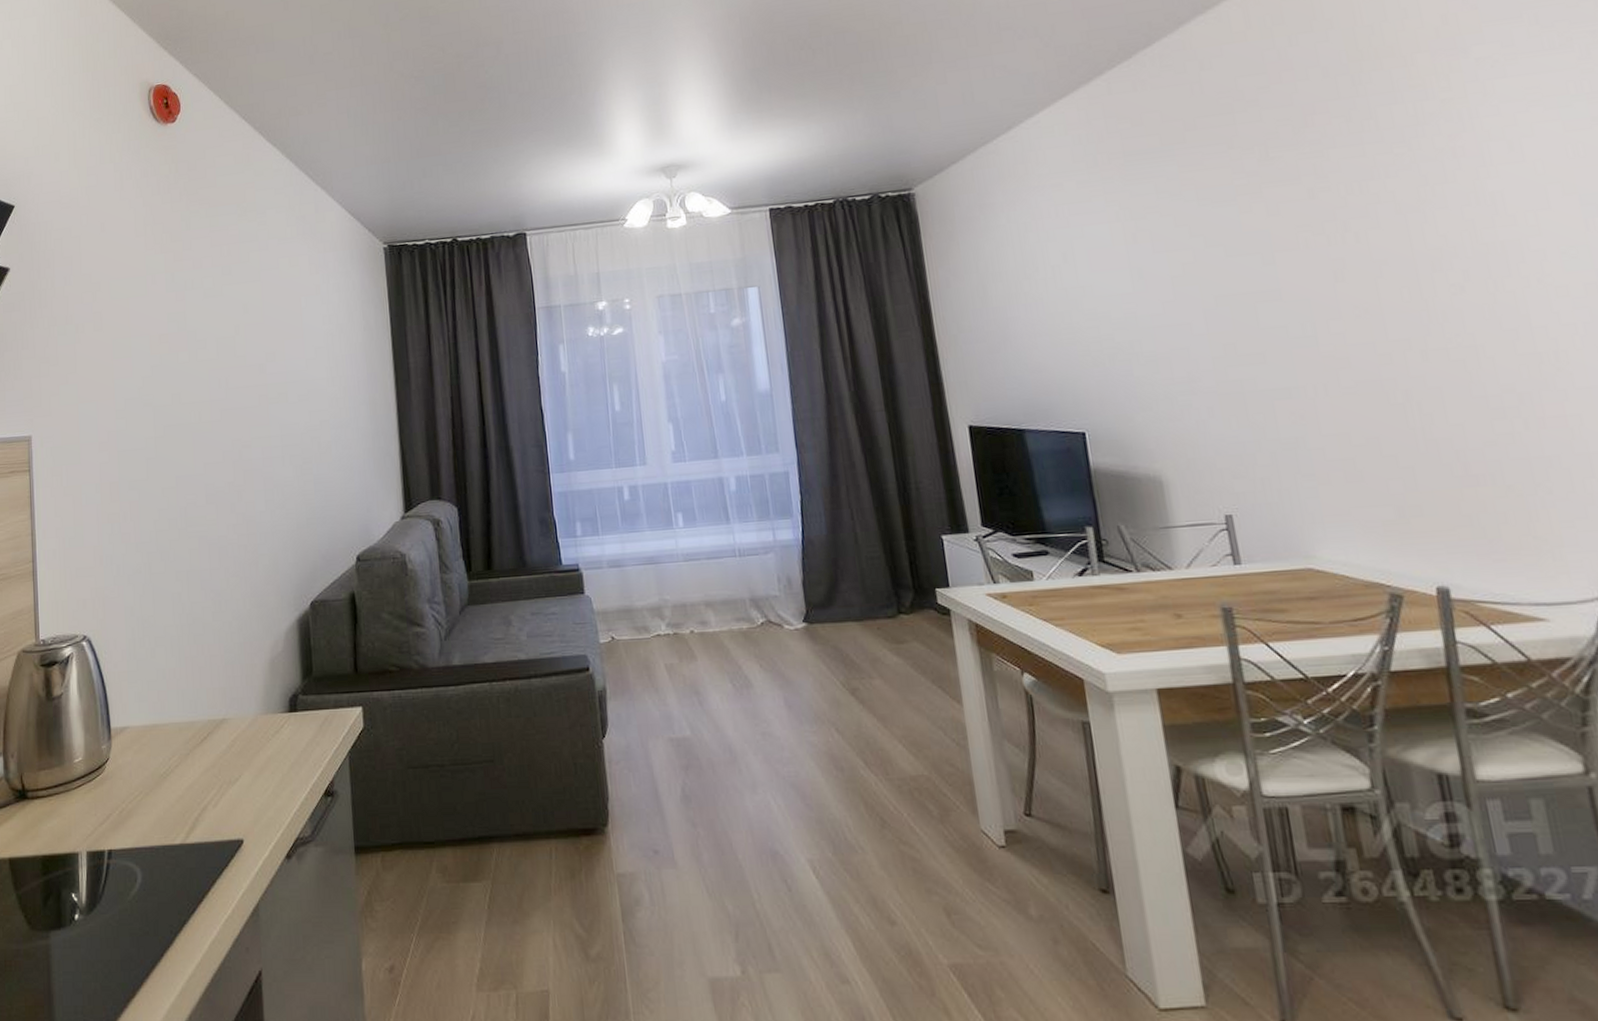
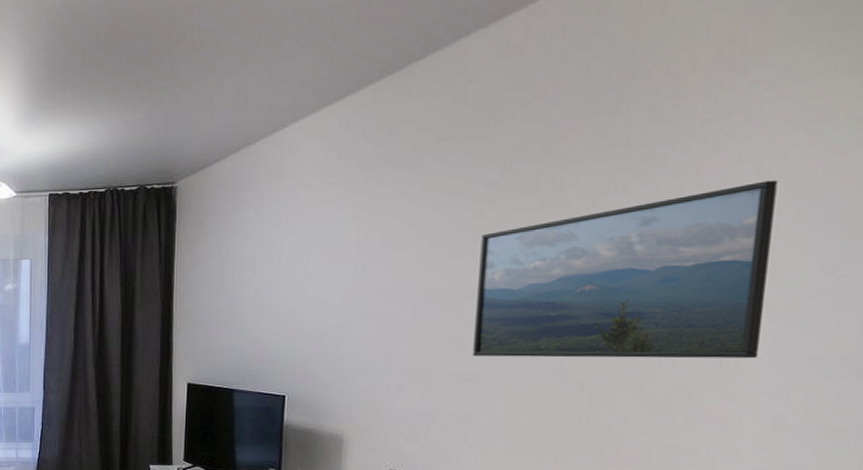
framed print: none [1256,157,1576,369] -> present [473,180,777,359]

